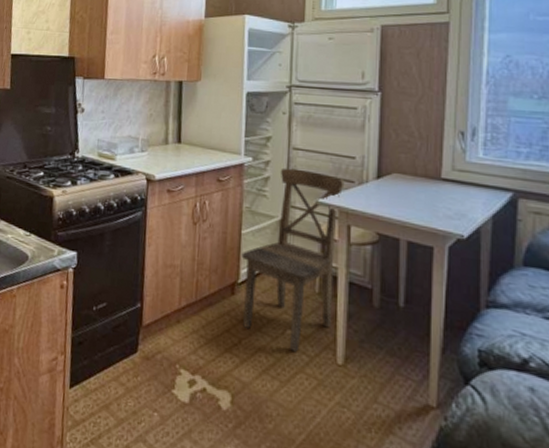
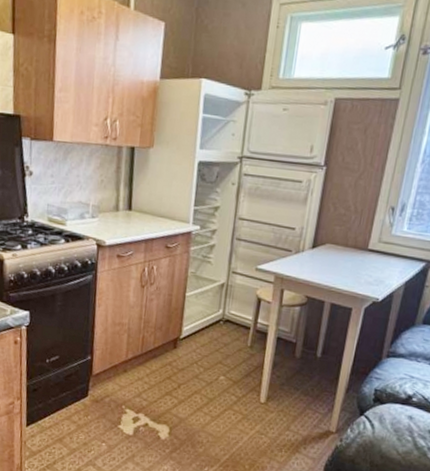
dining chair: present [241,167,345,352] -> none [182,236,283,394]

